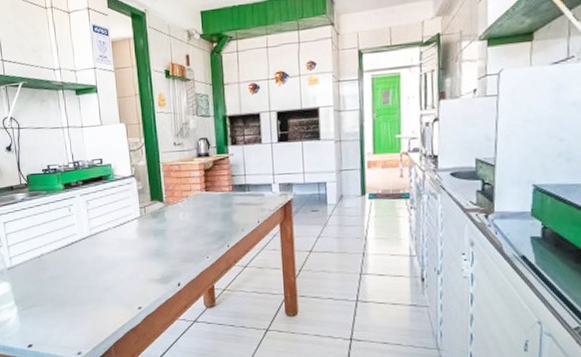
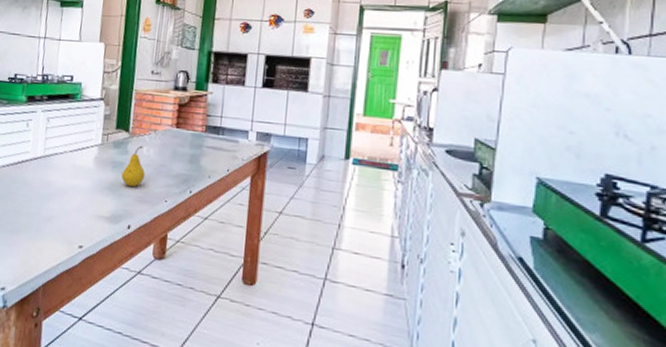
fruit: none [164,212,186,250] -> present [121,145,146,188]

